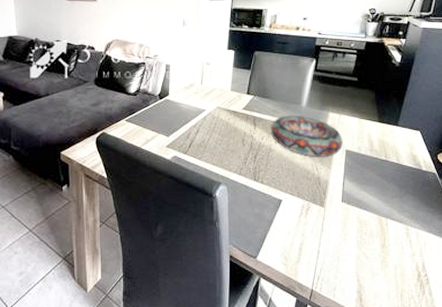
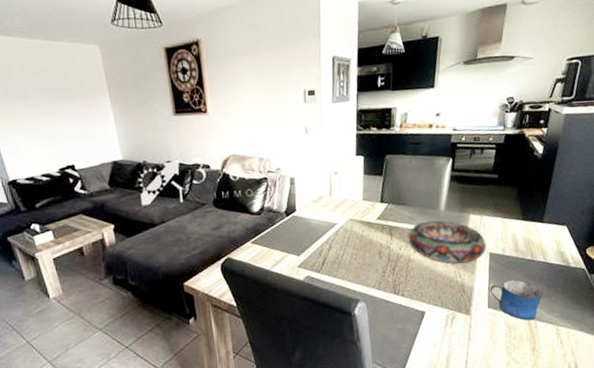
mug: none [344,178,395,217] -> present [490,280,543,321]

